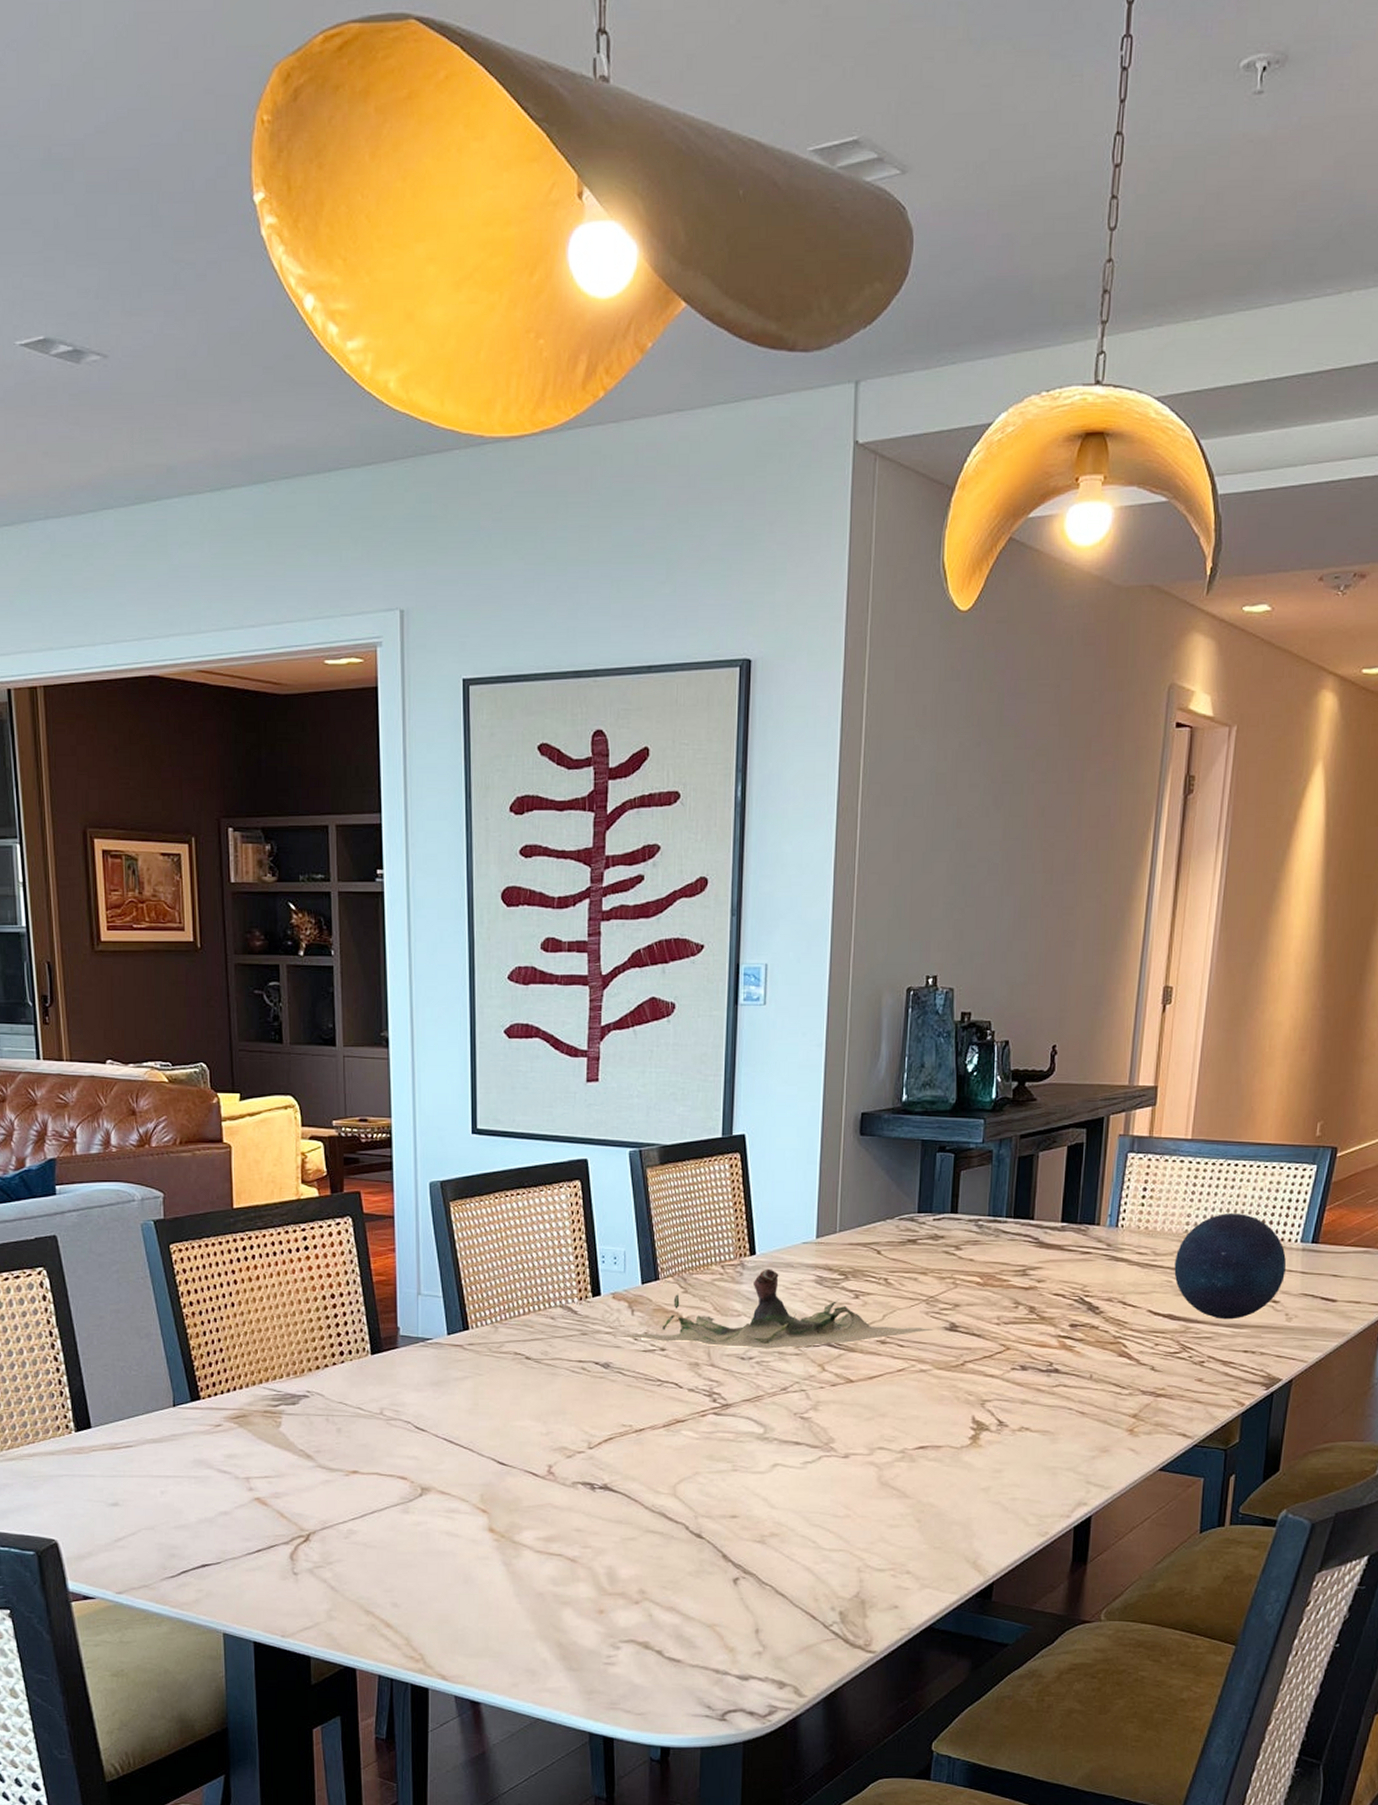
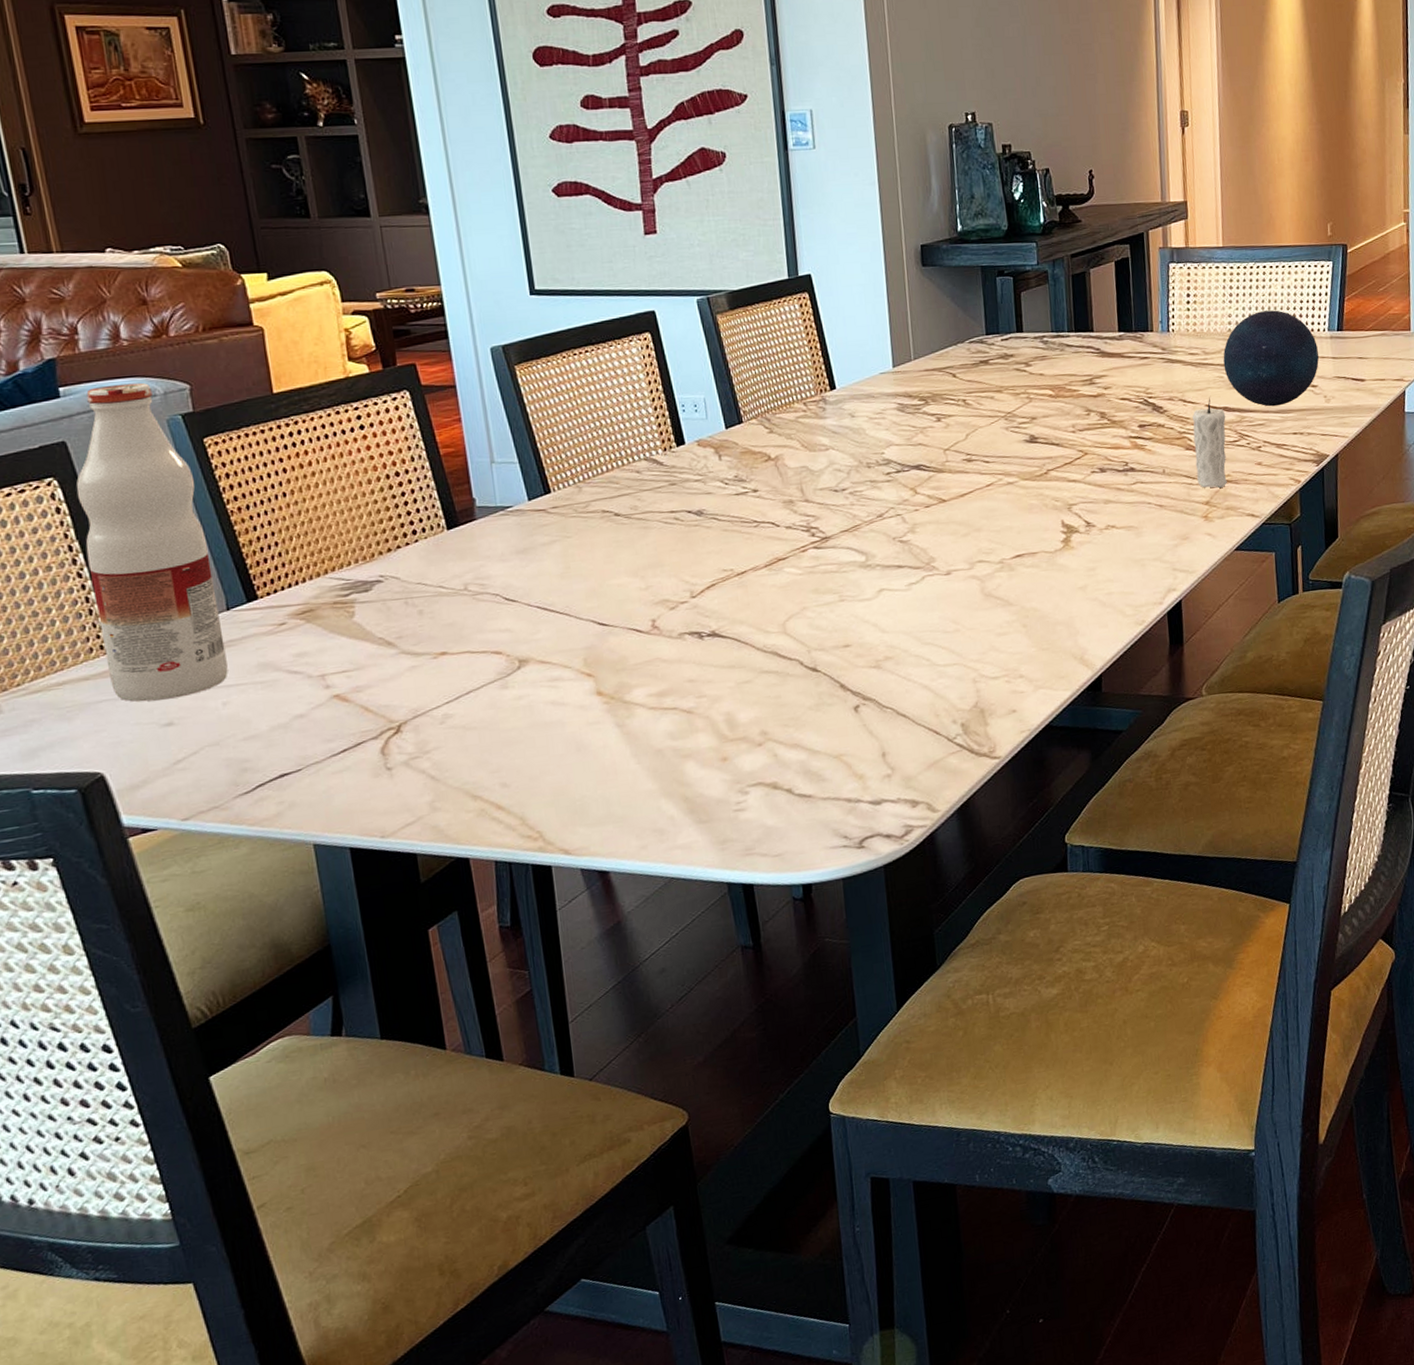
beverage bottle: none [61,1187,168,1481] -> present [76,382,228,702]
plant: present [618,1268,935,1349] -> none [708,401,1016,484]
candle: none [1127,1302,1169,1402] -> present [1193,397,1227,489]

